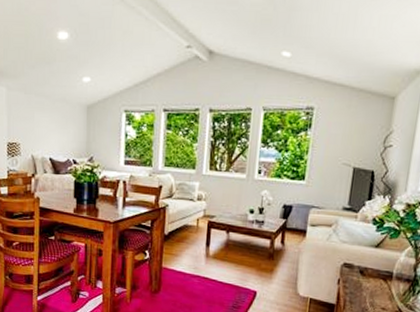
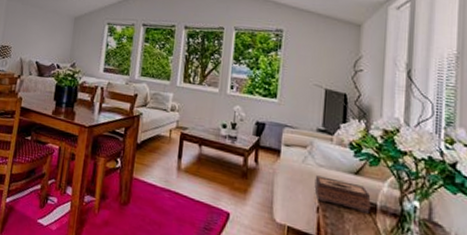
tissue box: none [336,251,388,281] -> present [314,175,371,213]

